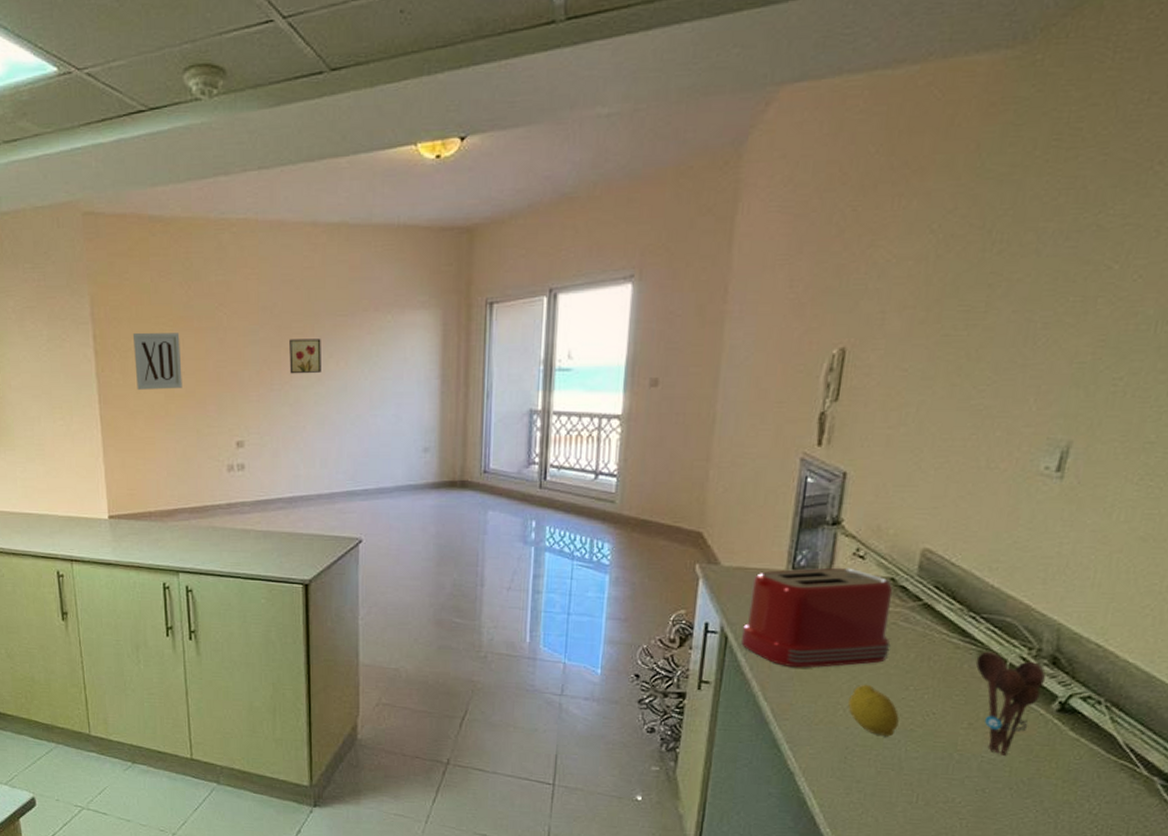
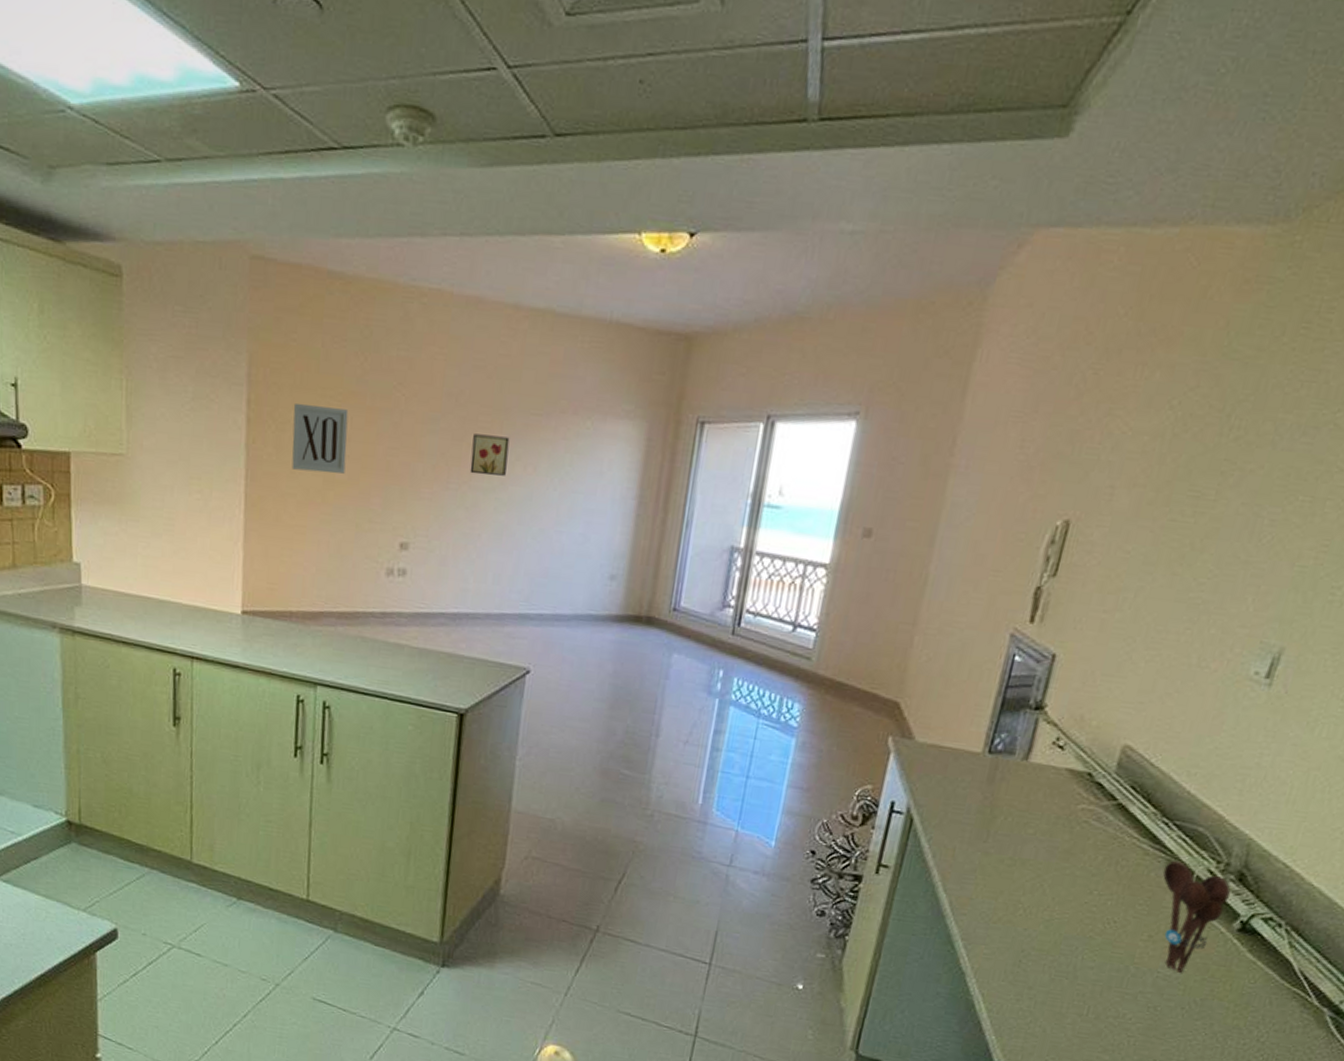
toaster: present [741,567,893,668] -> none [927,752,1089,863]
fruit: present [848,684,899,737] -> none [1029,884,1080,943]

